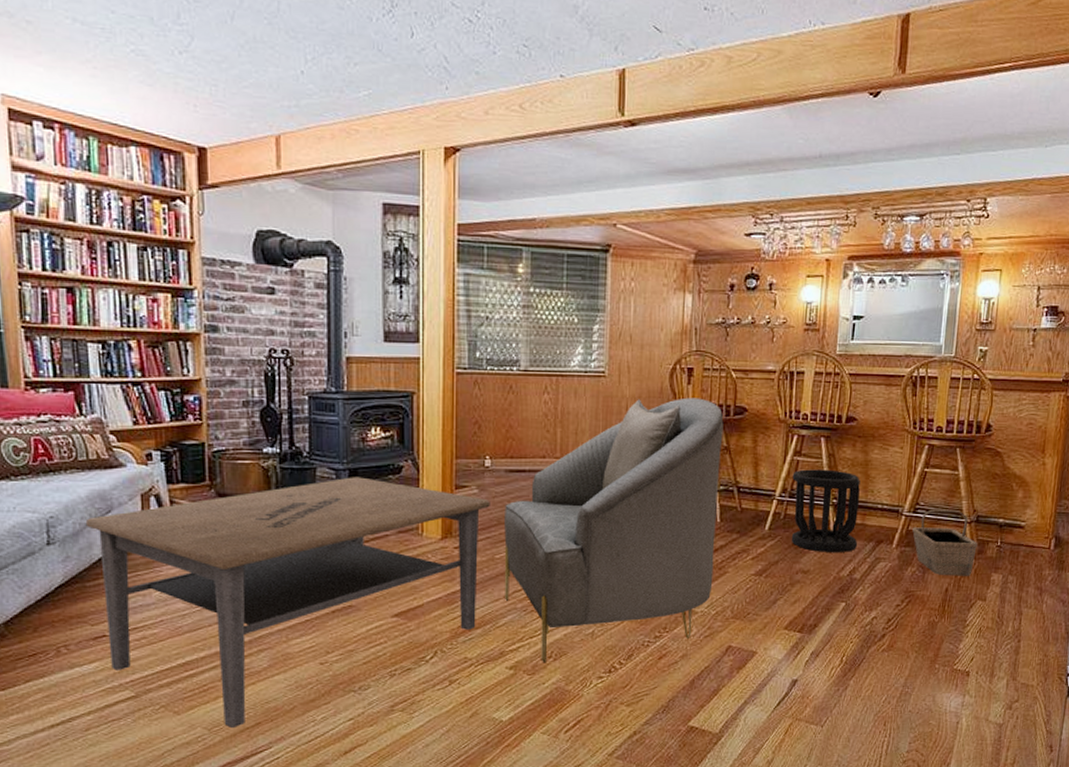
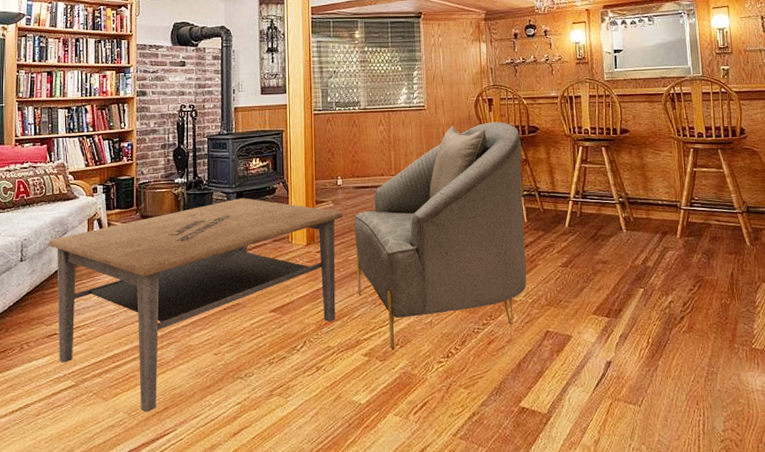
wastebasket: present [791,469,860,552] -> none [582,173,647,244]
basket: present [912,509,977,576] -> none [692,202,752,262]

